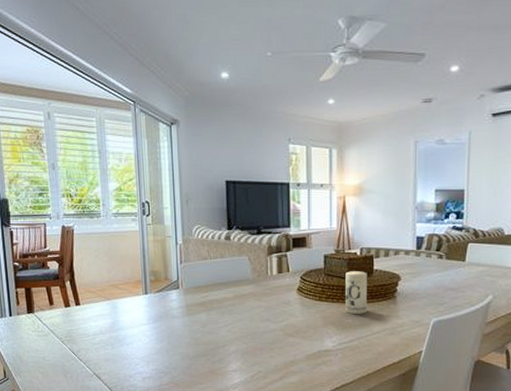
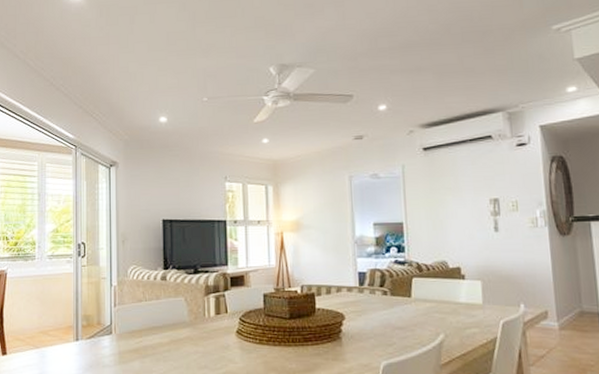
candle: present [346,271,367,315] -> none [286,310,311,359]

